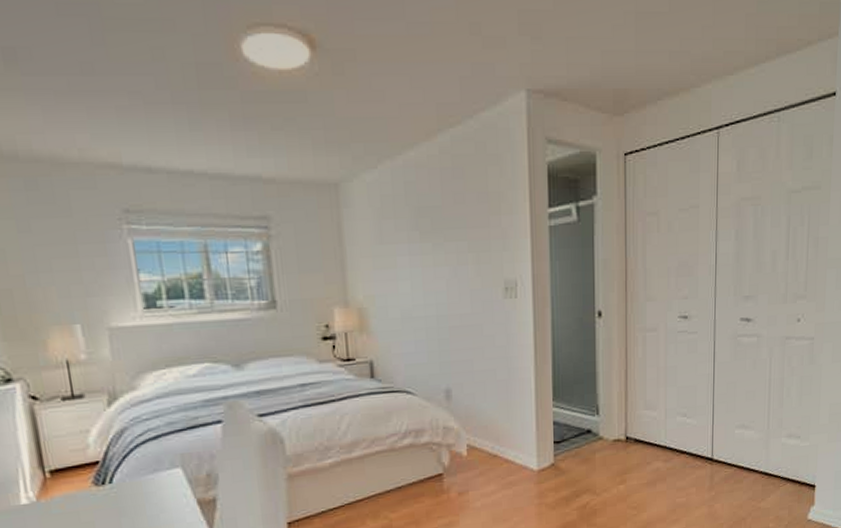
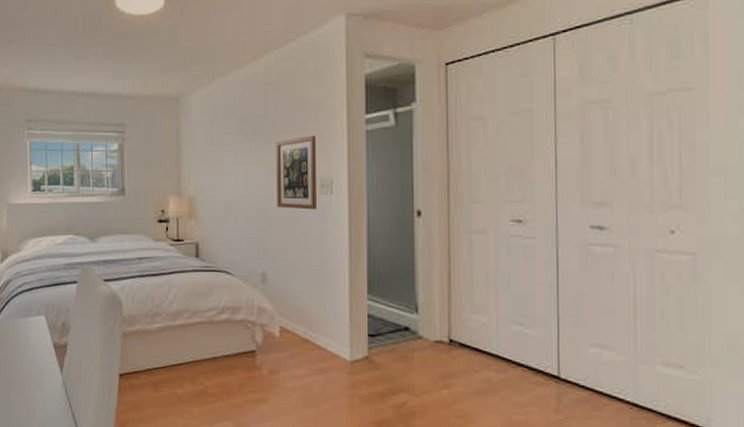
wall art: none [455,231,501,316] -> present [276,135,317,210]

